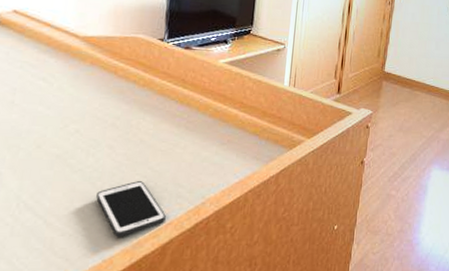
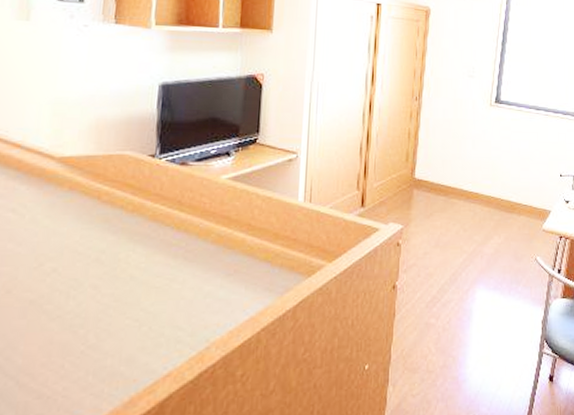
cell phone: present [96,181,166,237] -> none [79,326,163,396]

